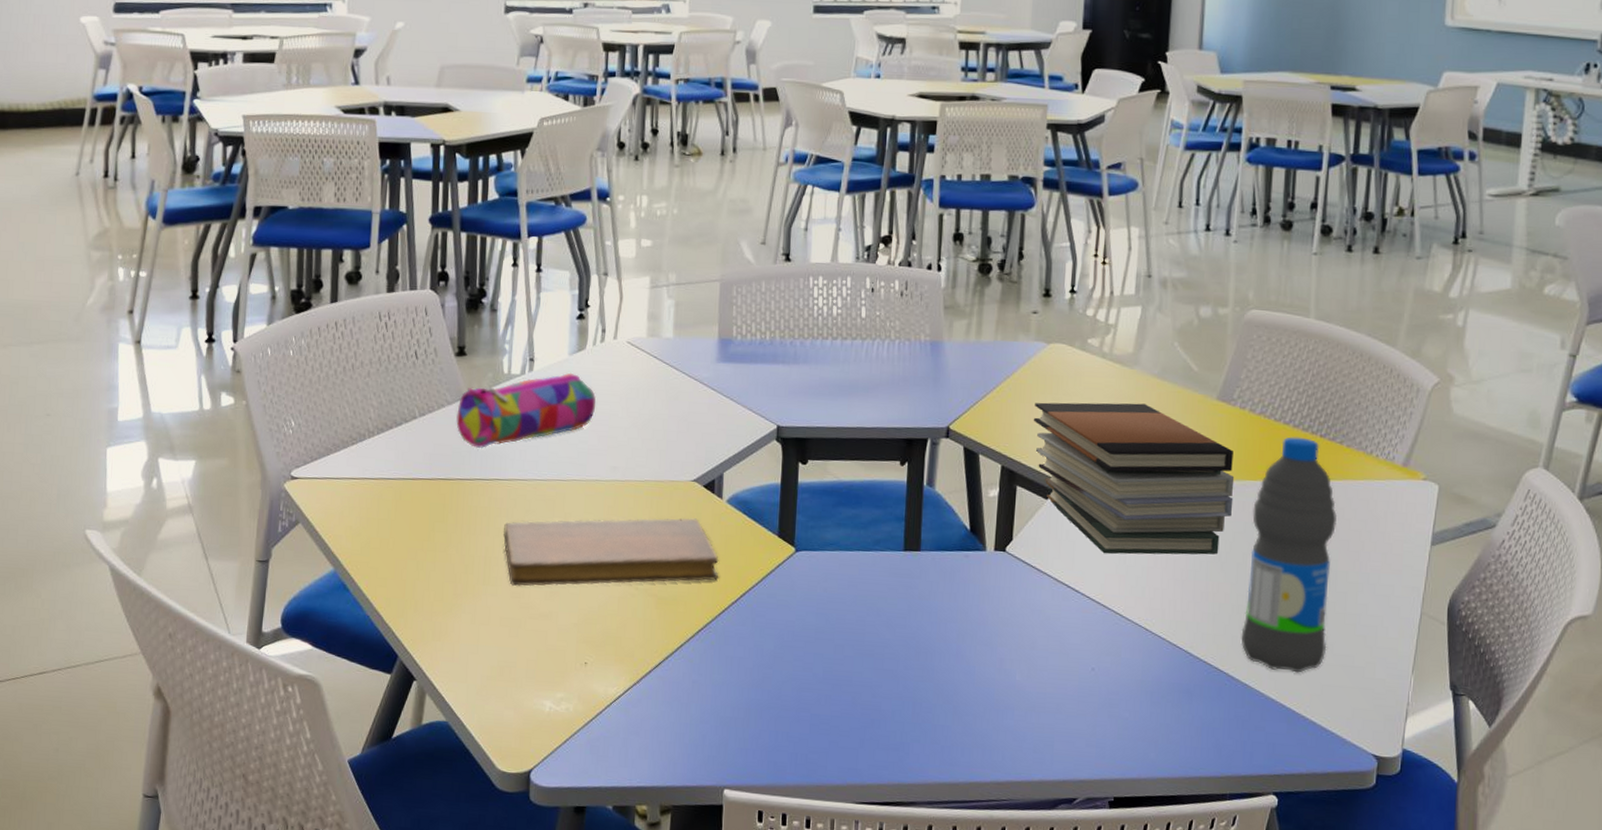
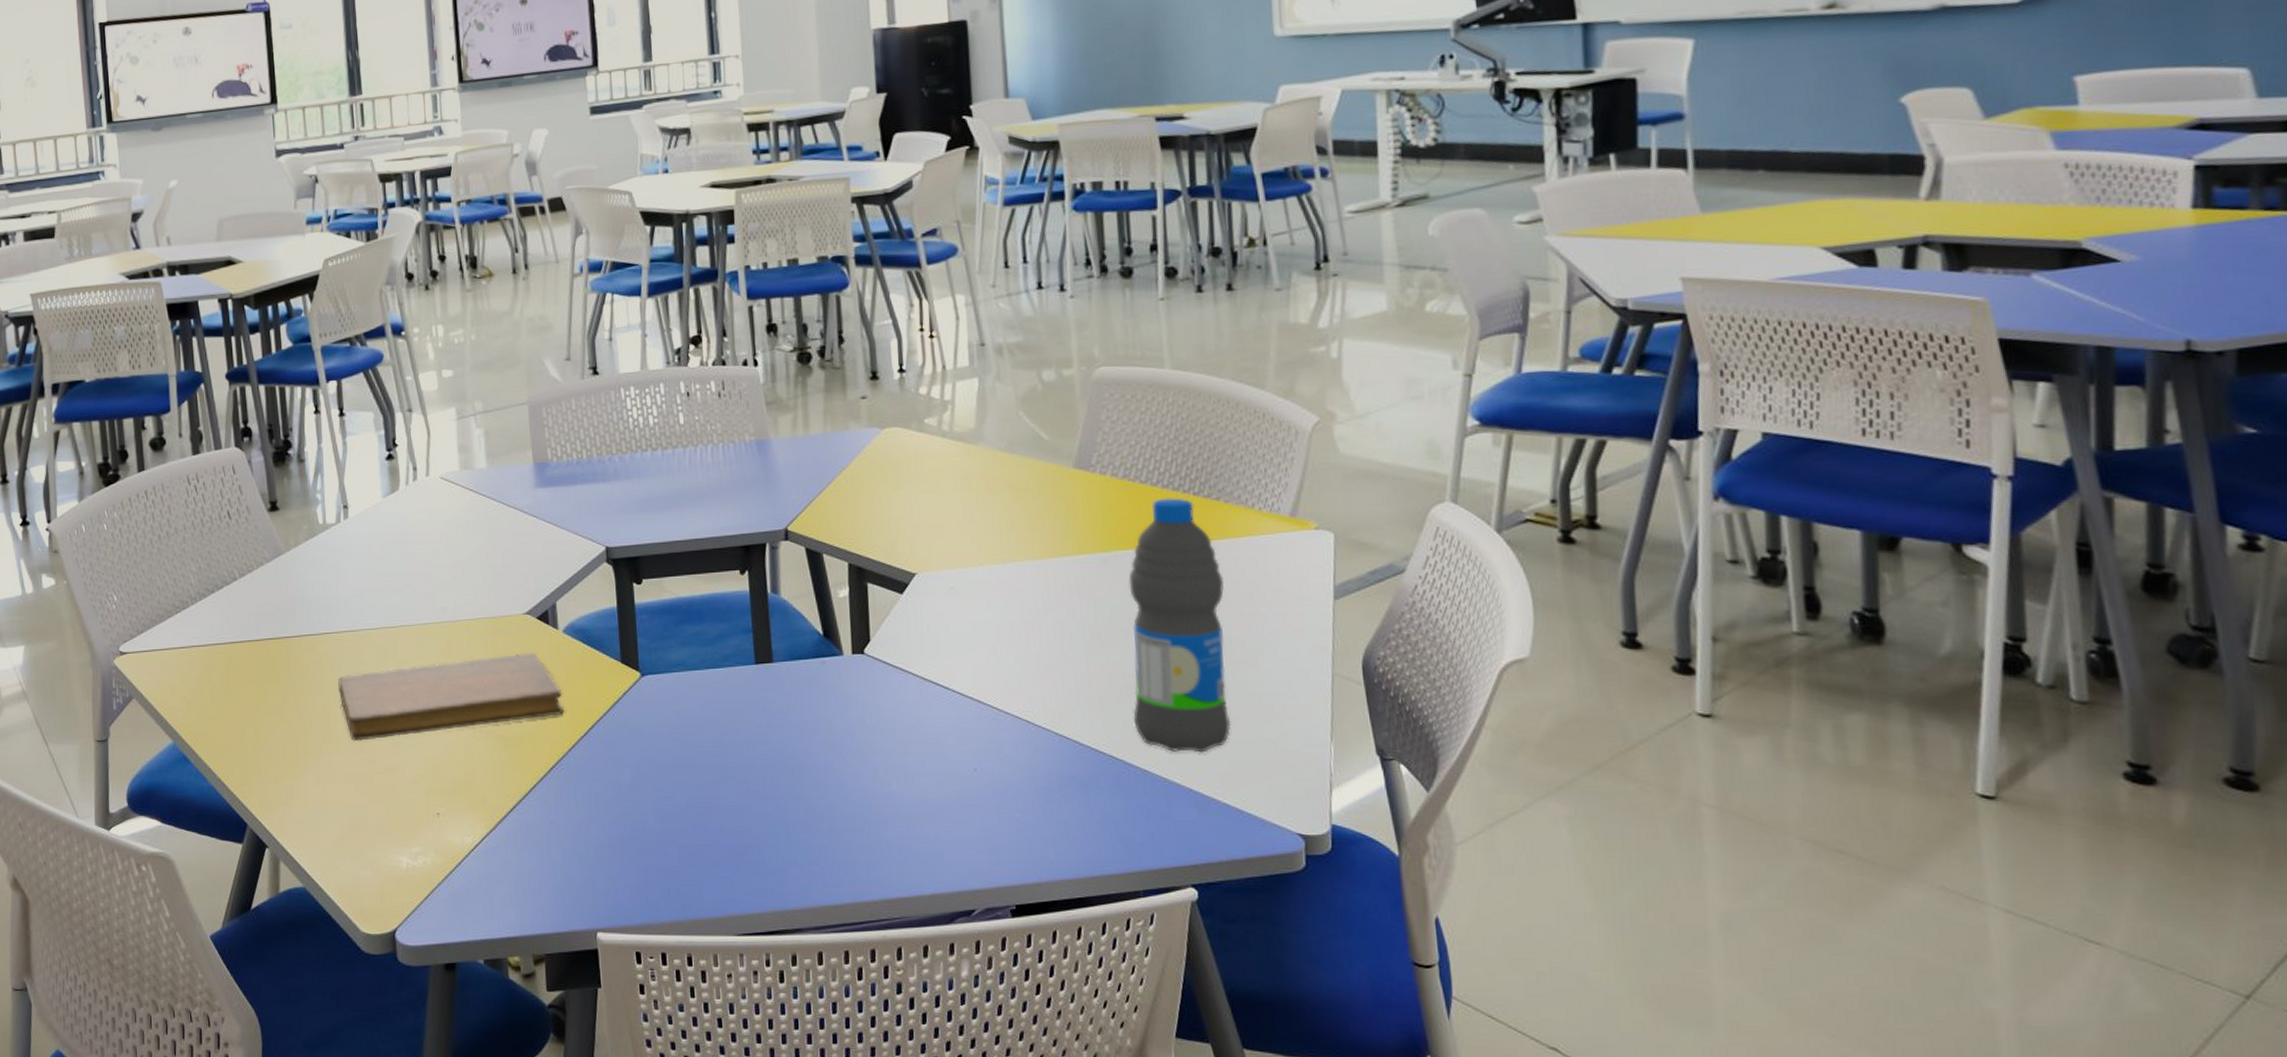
pencil case: present [456,372,596,449] -> none [276,515,417,604]
book stack: present [1033,402,1235,555] -> none [876,481,1106,646]

